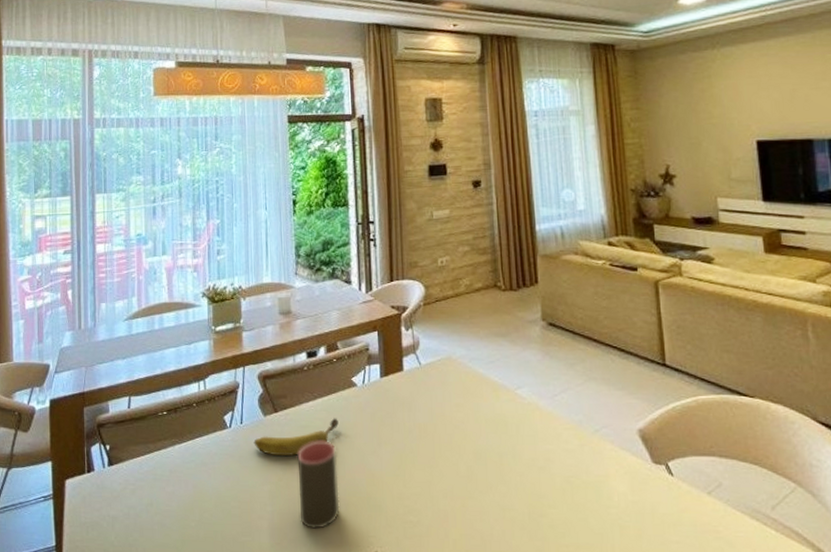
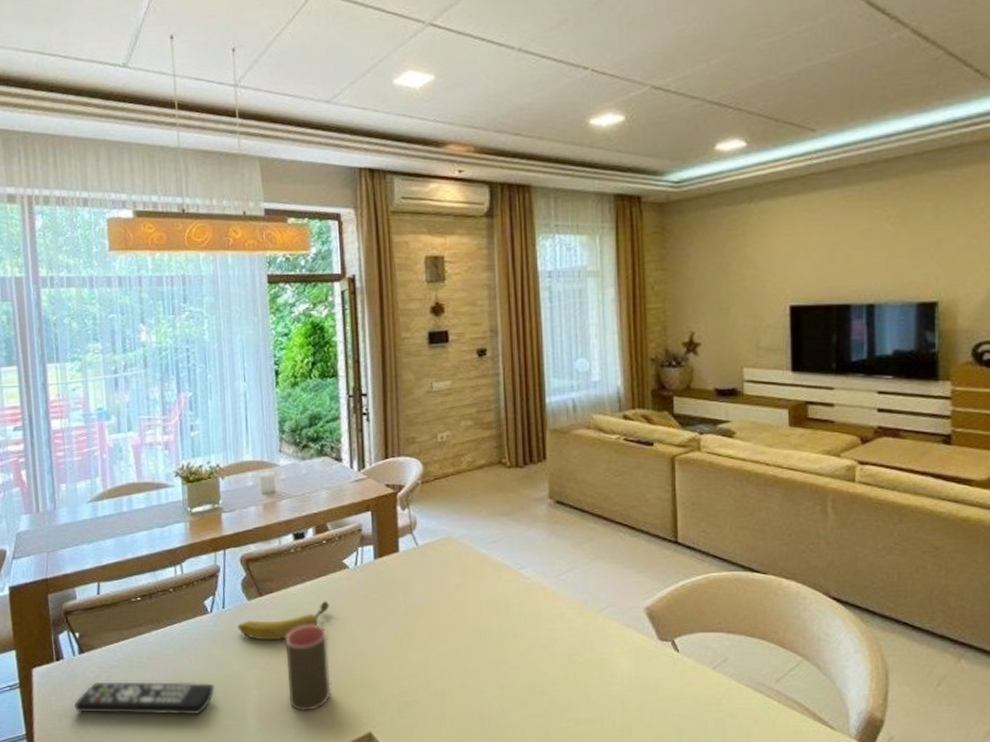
remote control: none [100,495,231,530] -> present [73,682,215,715]

